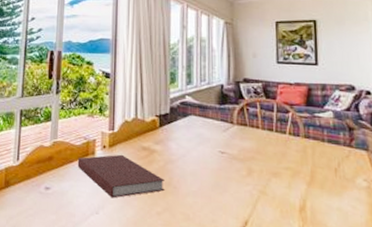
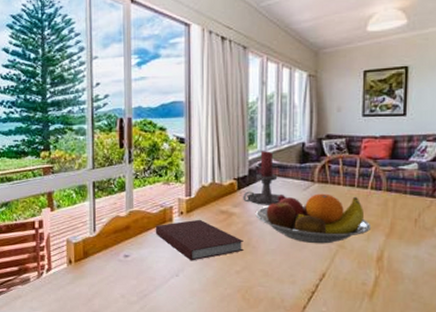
candle holder: none [165,90,201,145] -> present [243,151,281,205]
fruit bowl: none [176,133,292,189] -> present [255,193,372,244]

